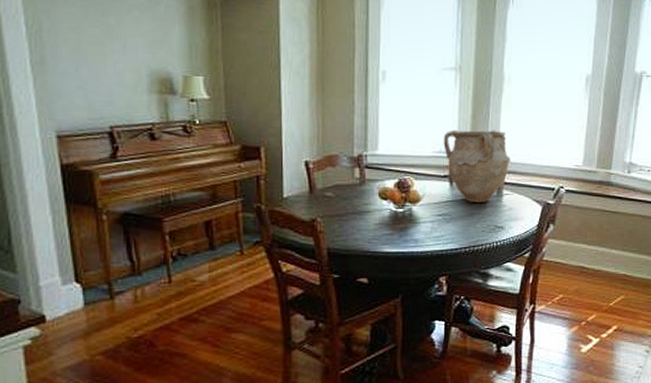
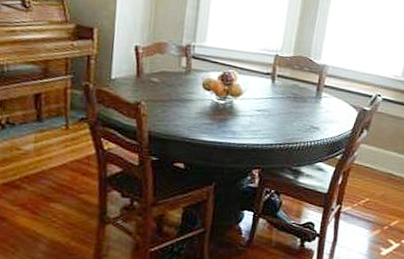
vase: present [443,130,510,202] -> none [269,29,333,103]

